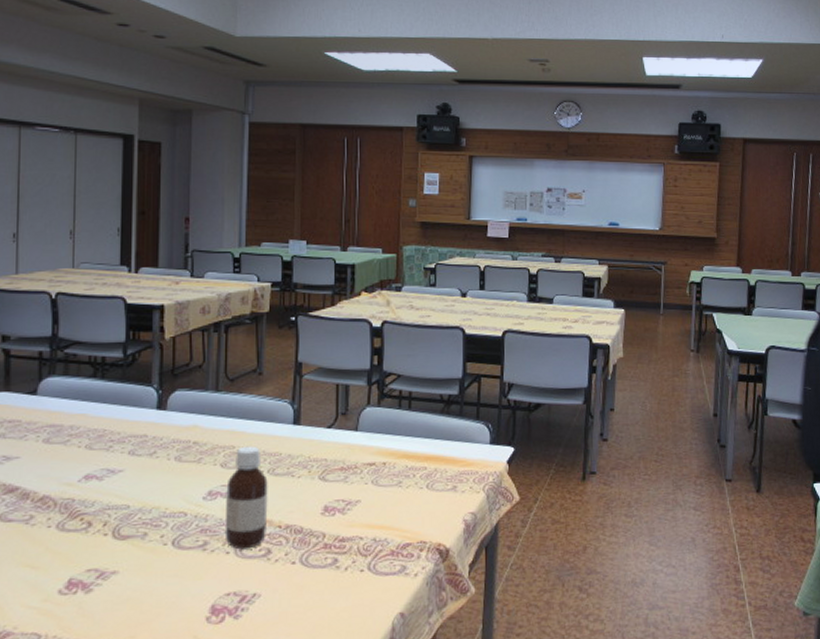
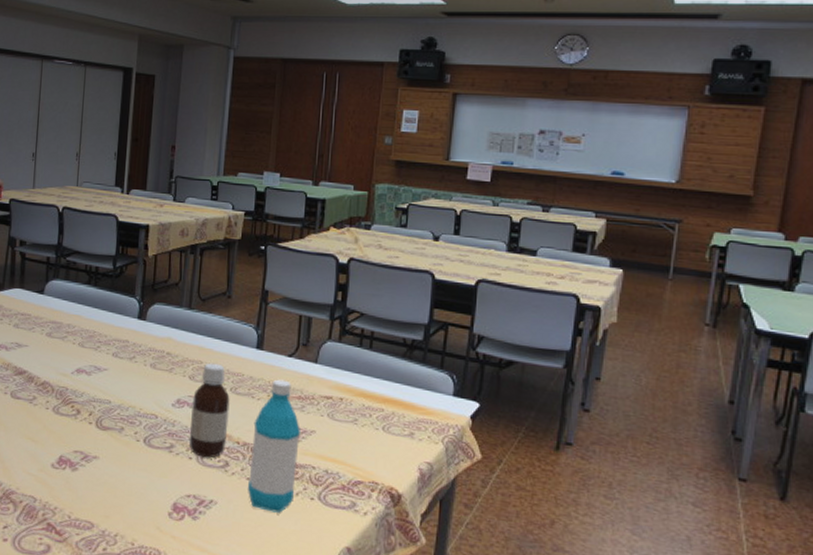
water bottle: none [294,452,346,593] -> present [248,379,302,513]

